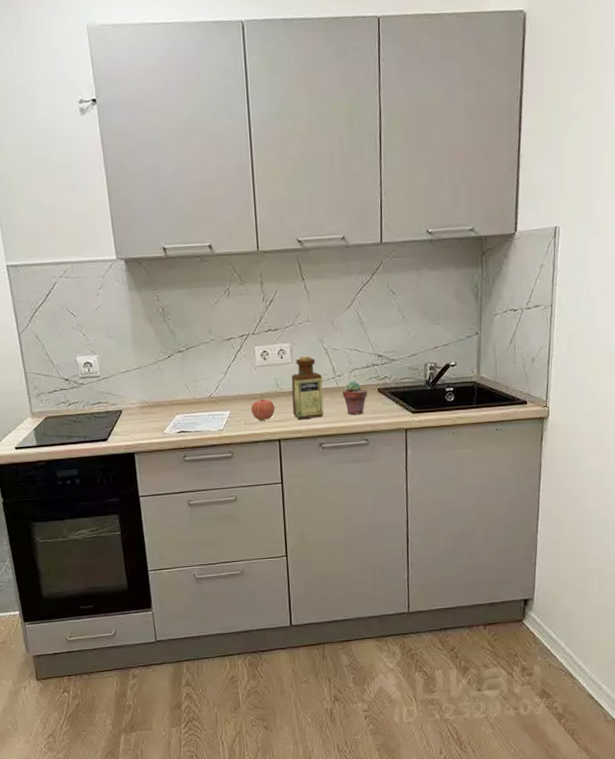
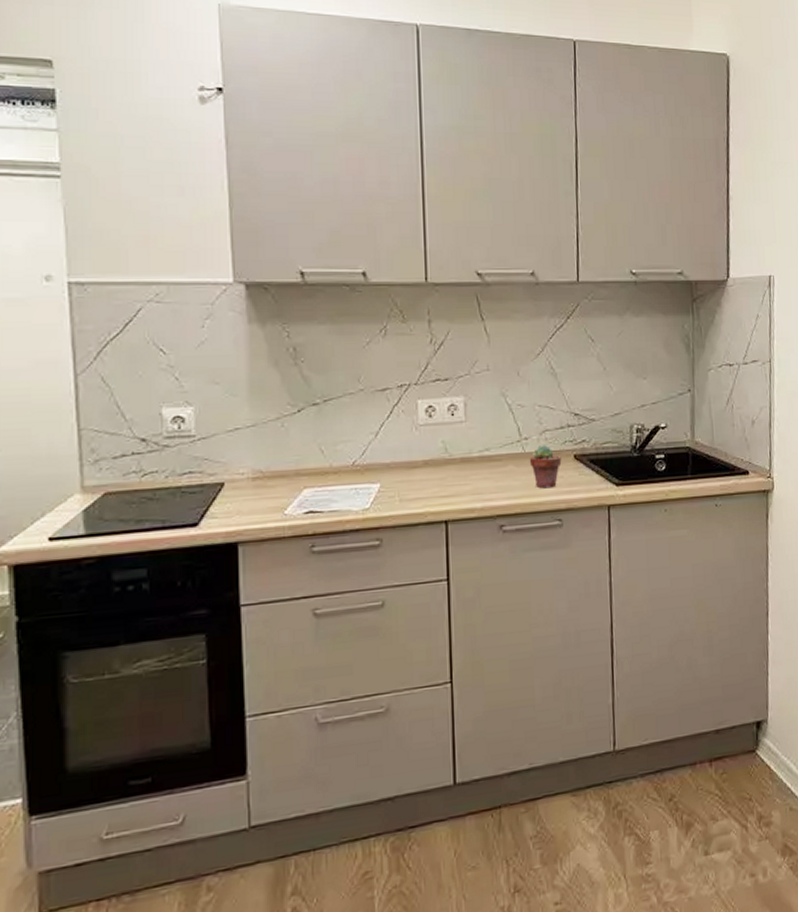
apple: present [250,398,275,421] -> none [408,466,442,496]
bottle: present [291,355,324,419] -> none [464,412,506,494]

